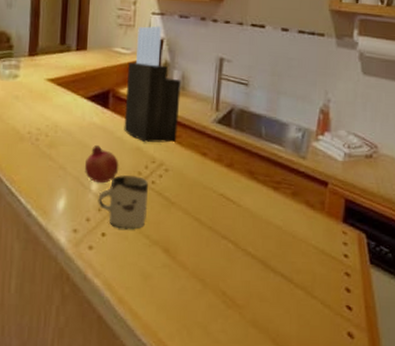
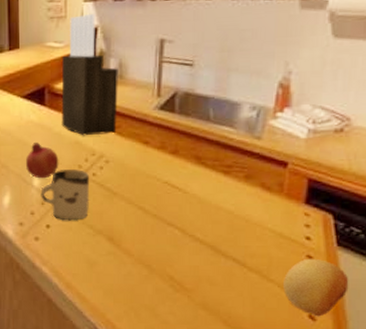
fruit: none [324,275,381,335] -> present [282,258,349,317]

